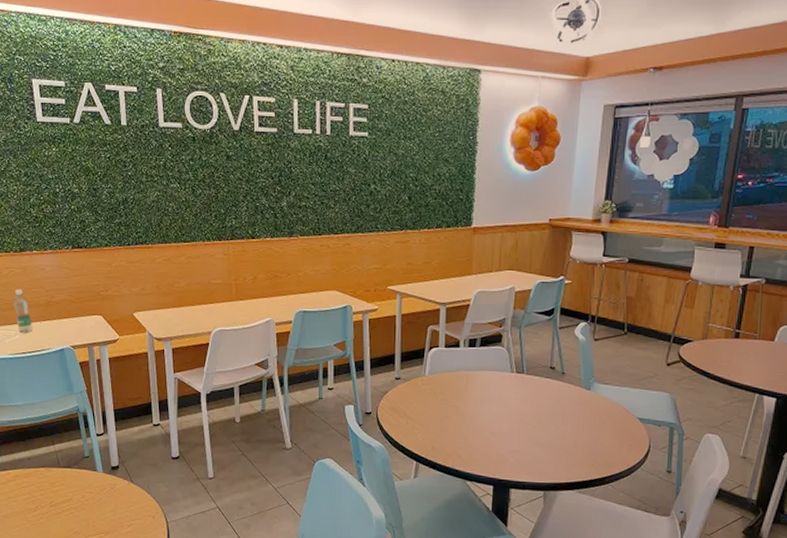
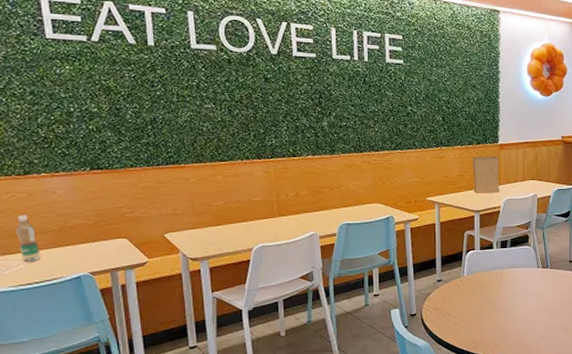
paper bag: none [440,241,471,285] -> present [472,156,500,194]

